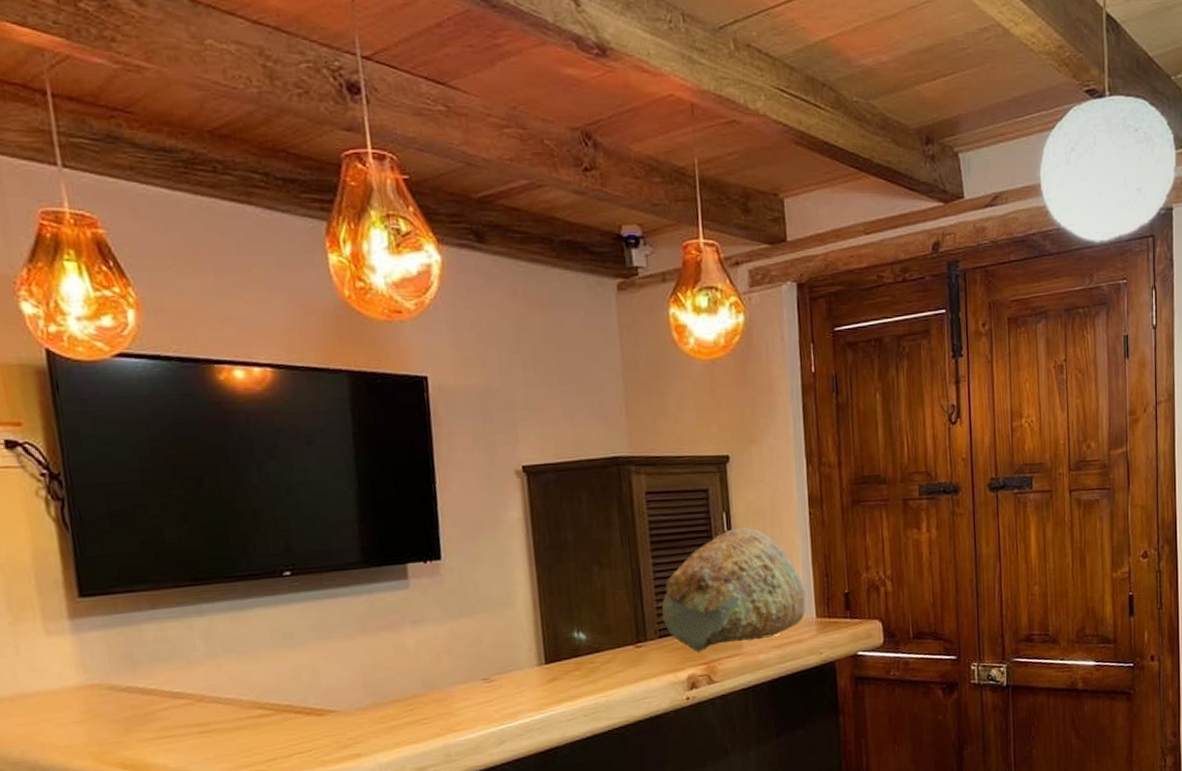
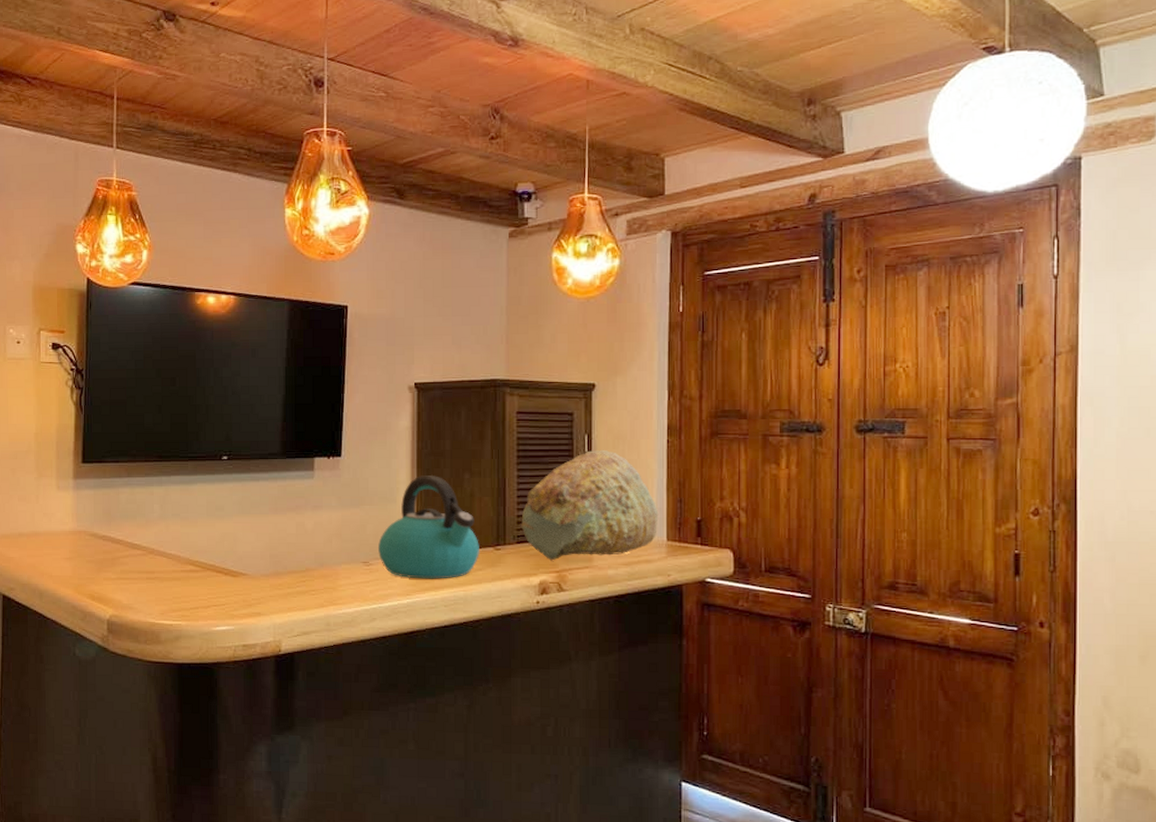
kettle: none [499,572,619,691] -> present [378,476,479,579]

